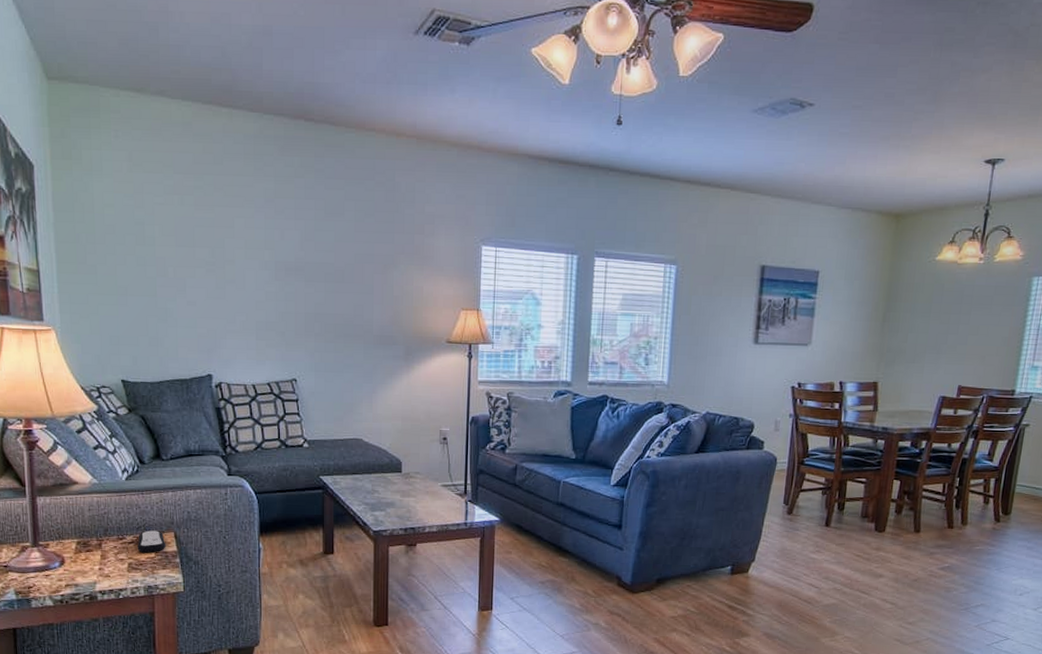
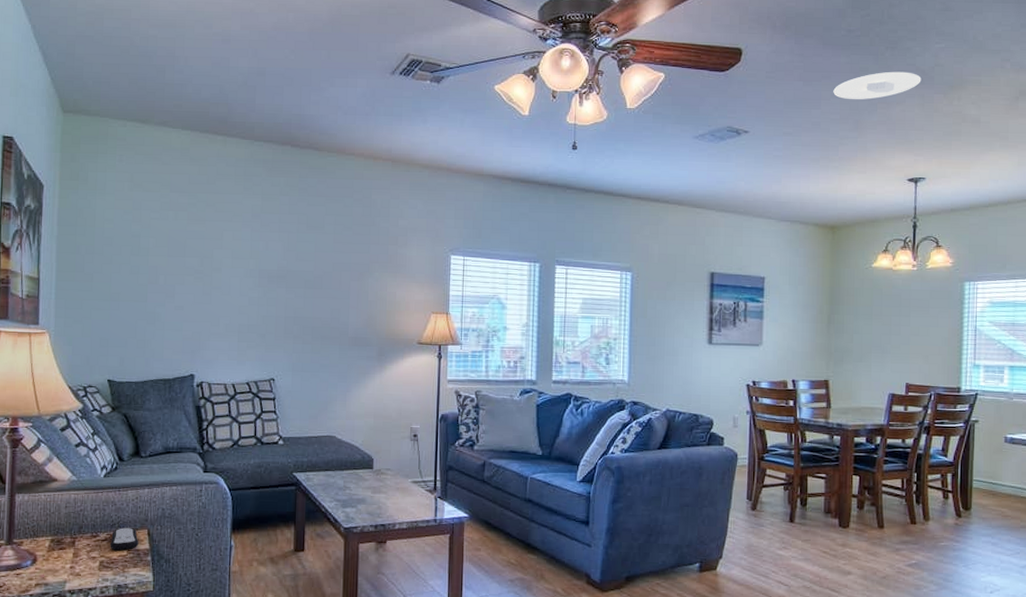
recessed light: none [912,32,1014,67] -> present [833,71,921,100]

